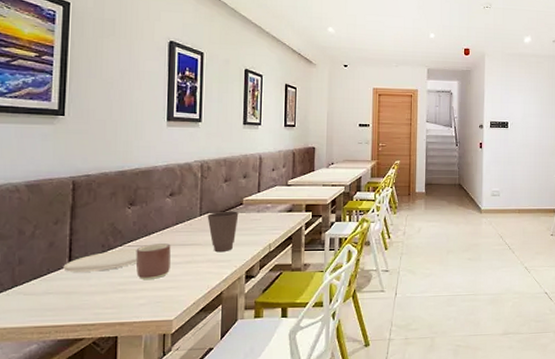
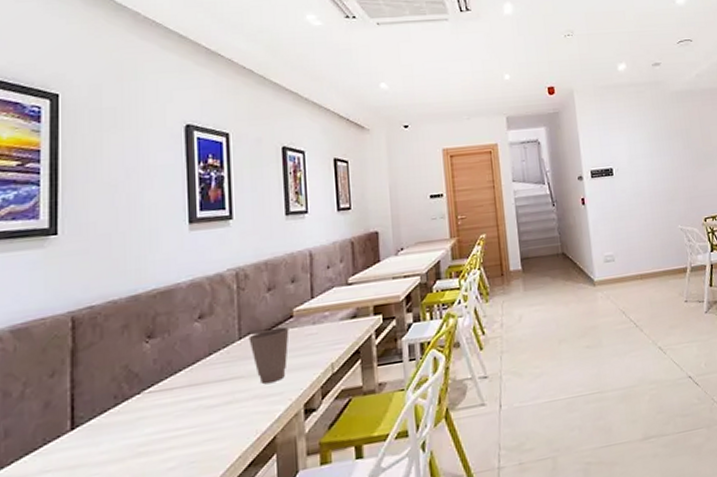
plate: present [63,249,137,272] -> none [64,395,161,439]
mug: present [135,243,171,279] -> none [159,381,205,435]

